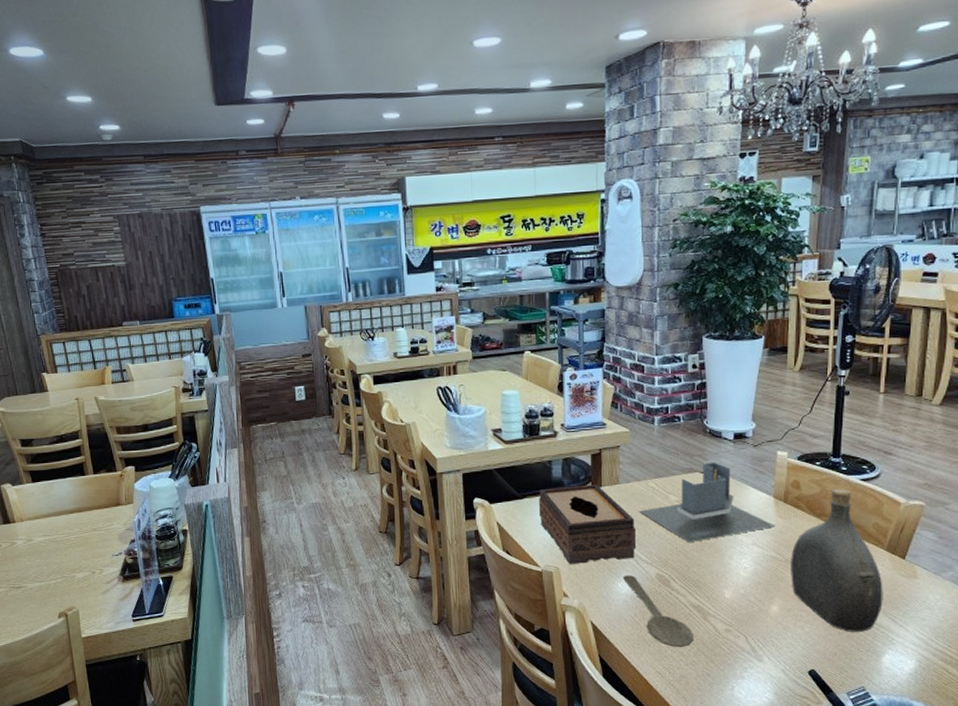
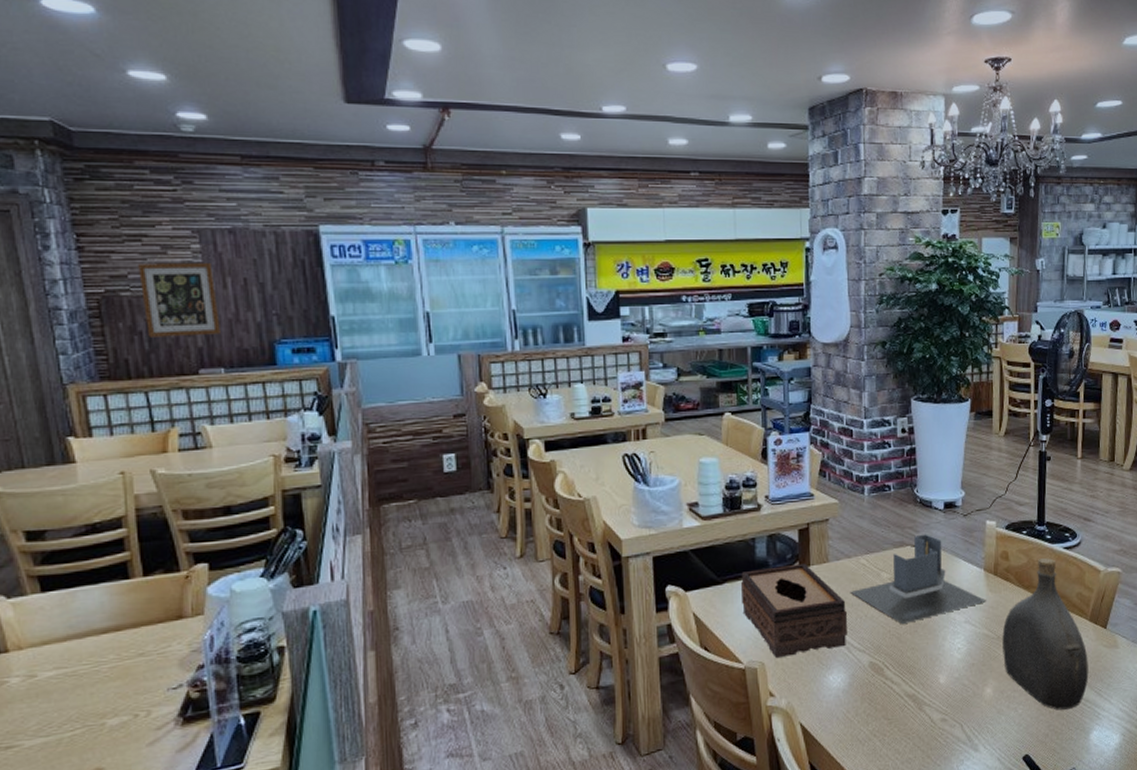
wall art: none [80,241,136,299] -> present [138,263,220,337]
wooden spoon: present [623,575,693,647] -> none [835,665,909,744]

